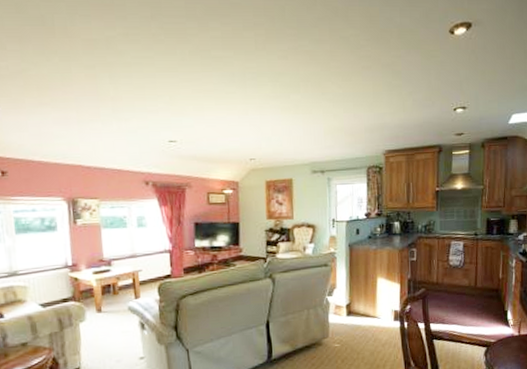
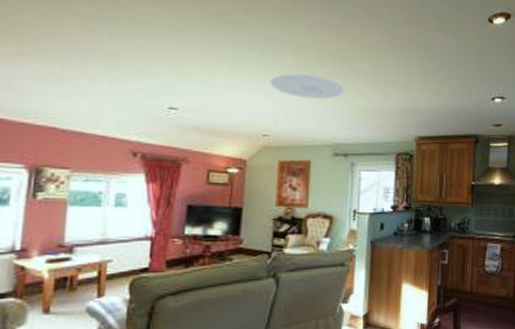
ceiling light: none [251,101,318,123] -> present [269,74,344,99]

